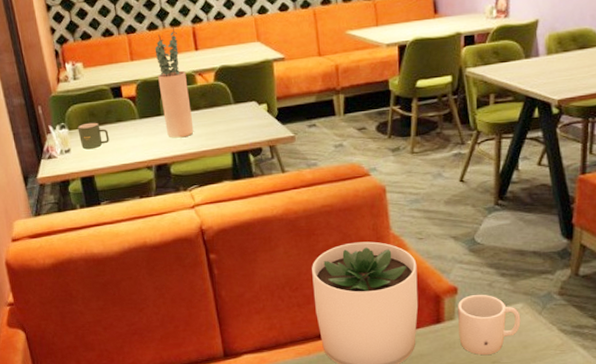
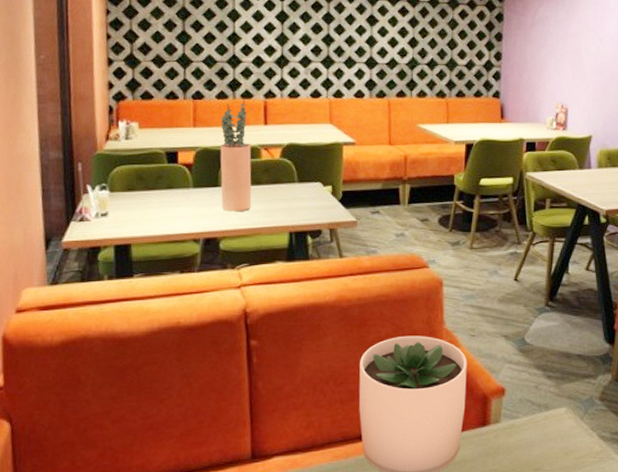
mug: present [77,122,109,151] -> none [120,186,156,217]
mug: present [458,294,521,356] -> none [503,396,564,462]

